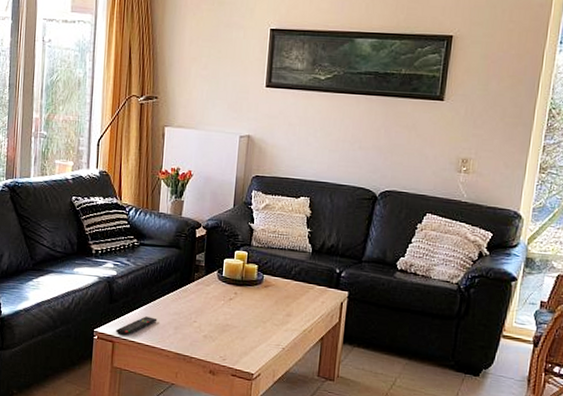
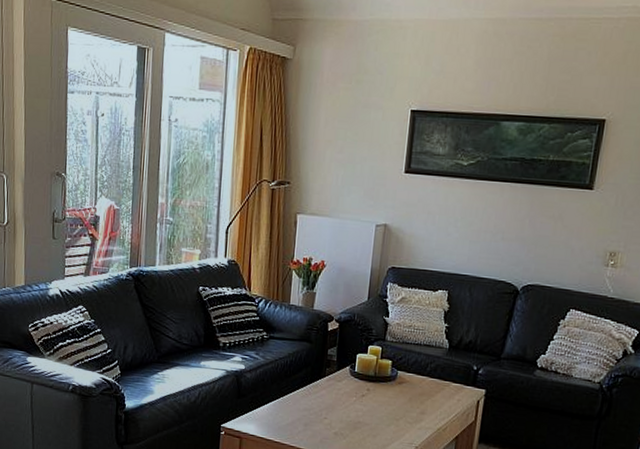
remote control: present [116,316,158,336] -> none [243,412,287,432]

